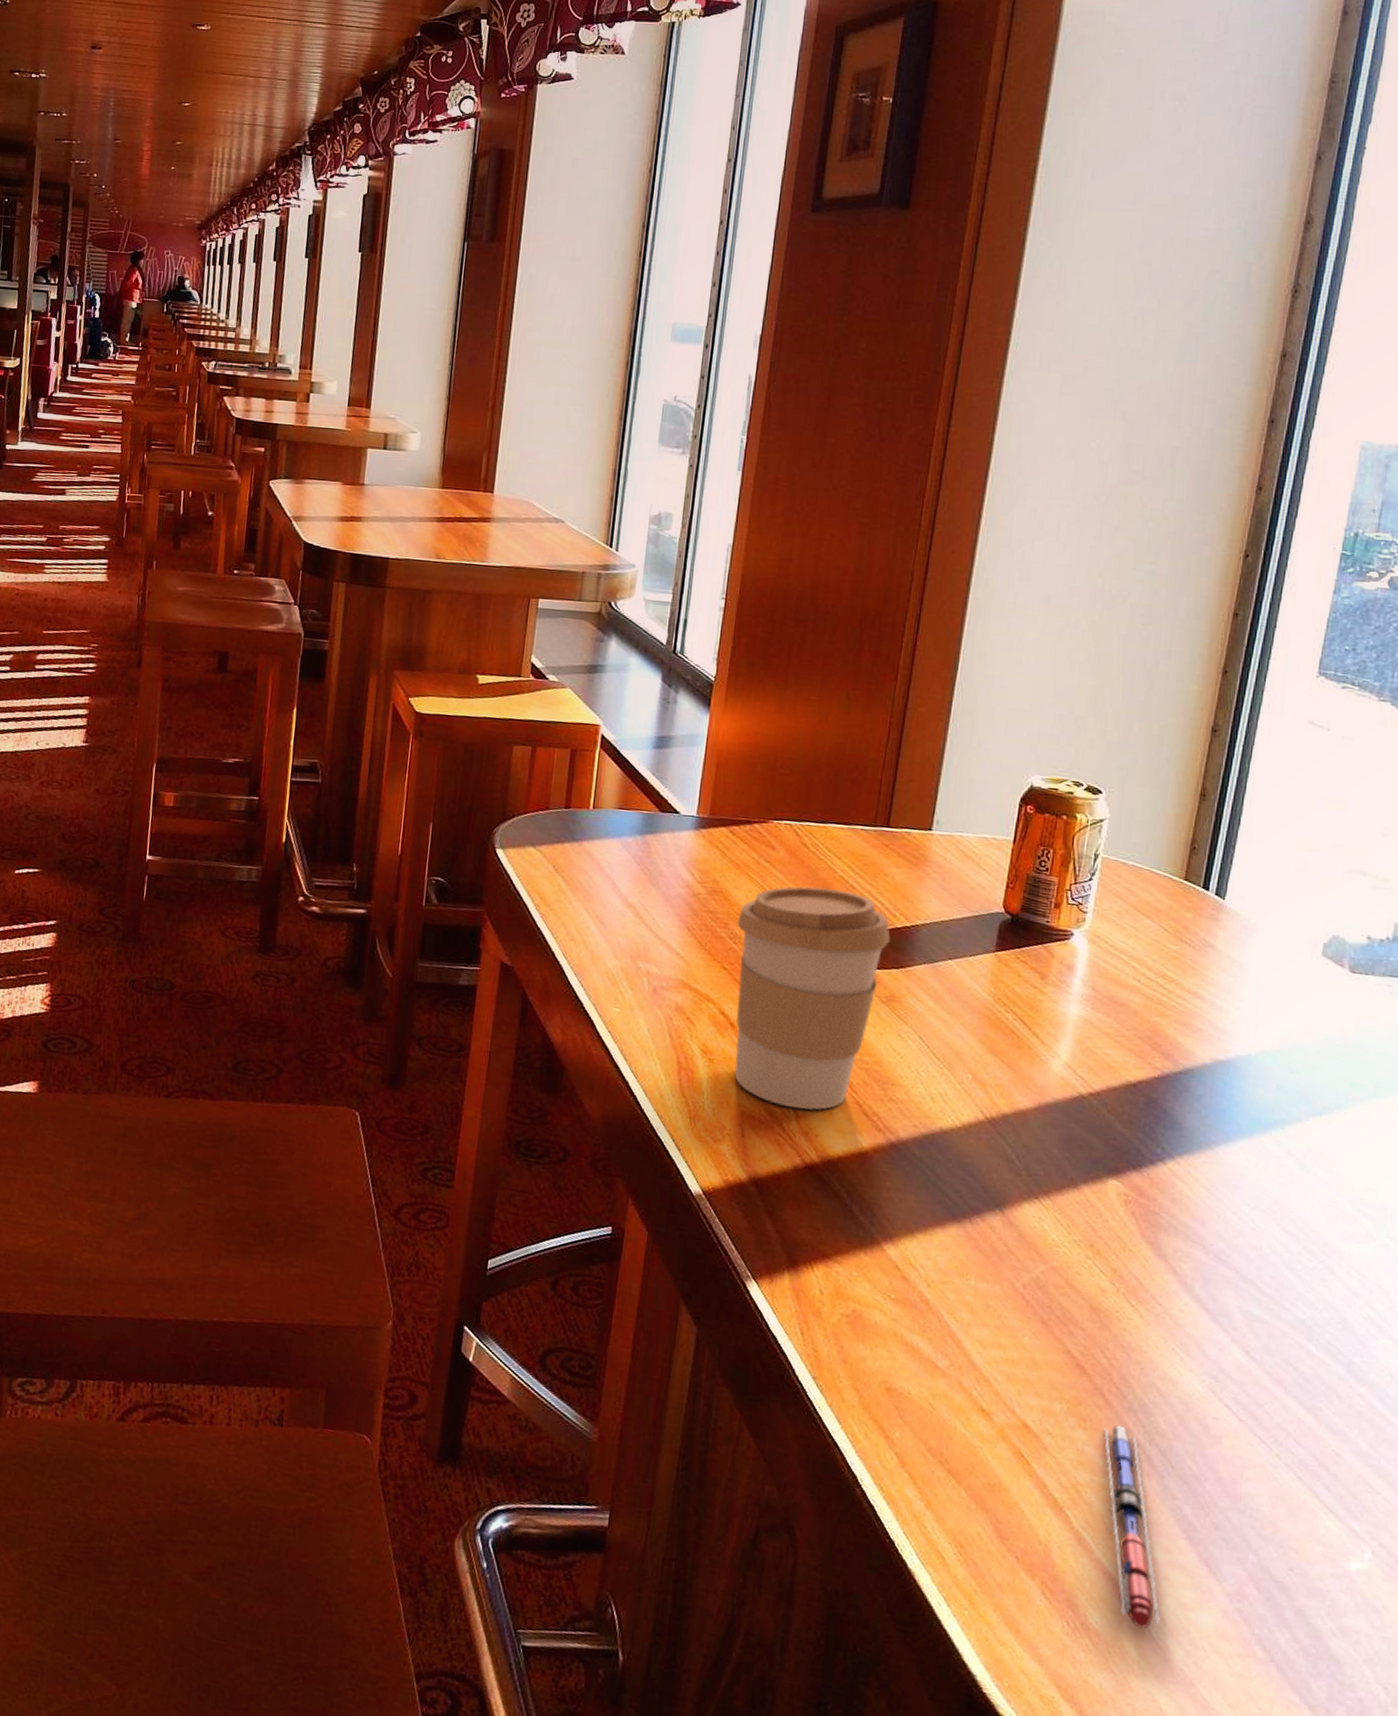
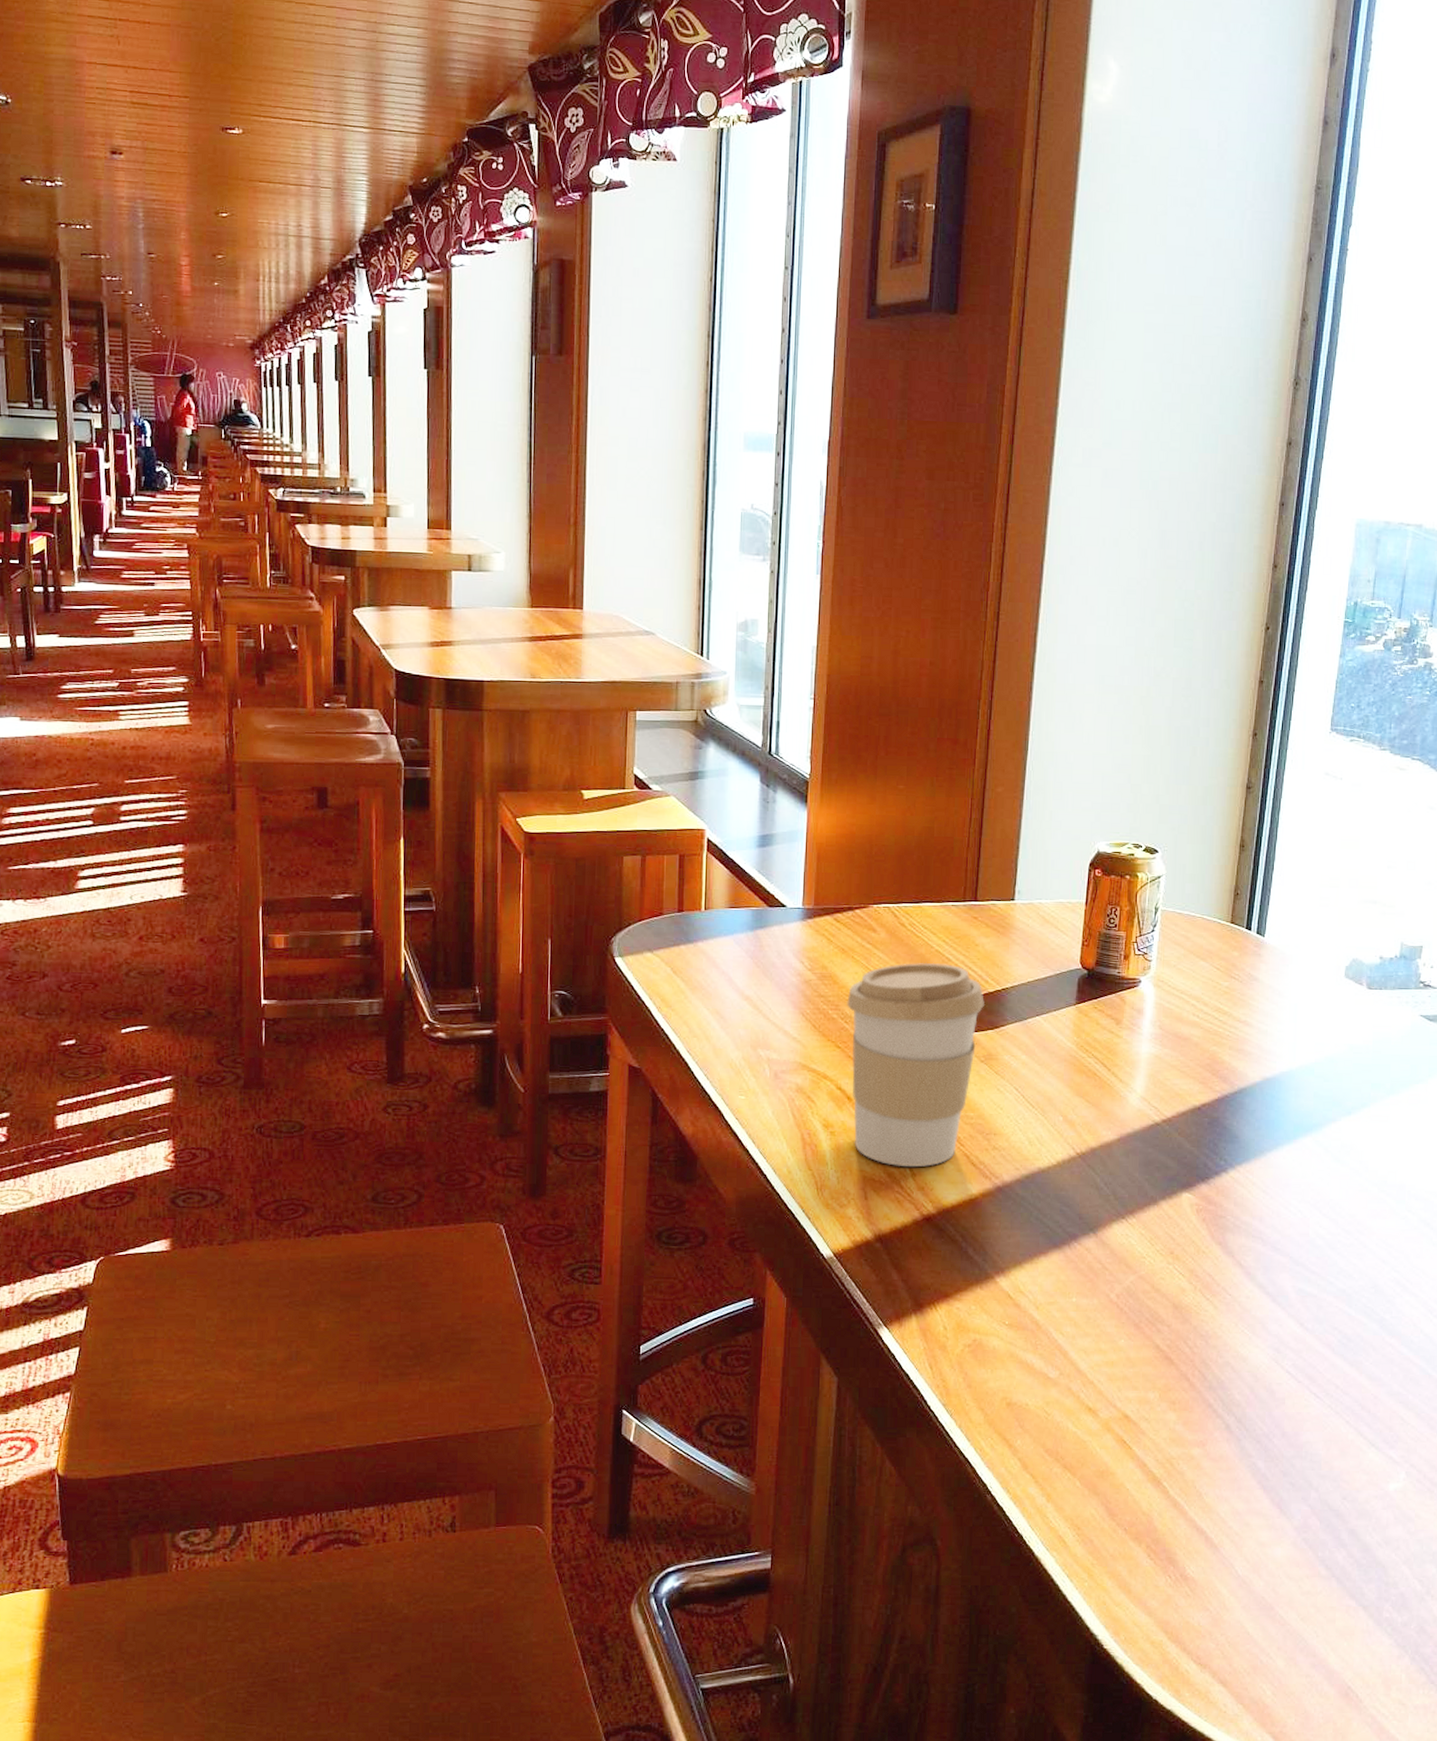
pen: present [1104,1425,1161,1629] -> none [1190,1403,1244,1570]

